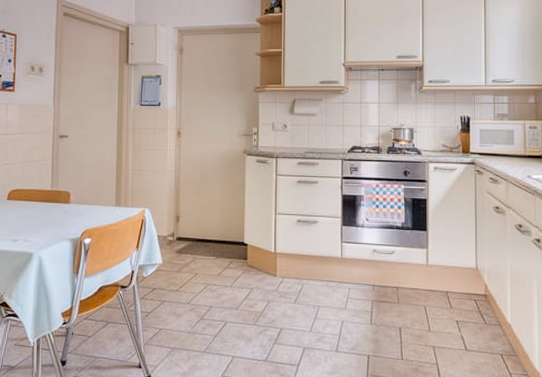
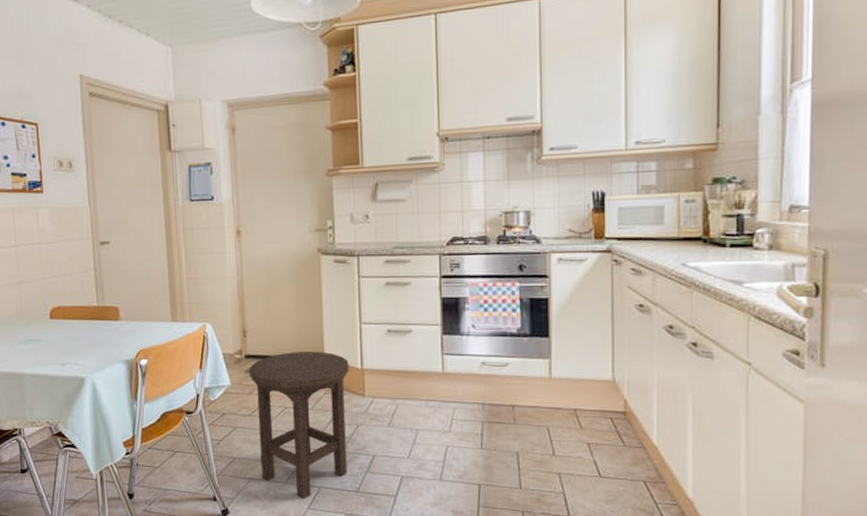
stool: none [179,236,264,368] -> present [249,351,349,500]

